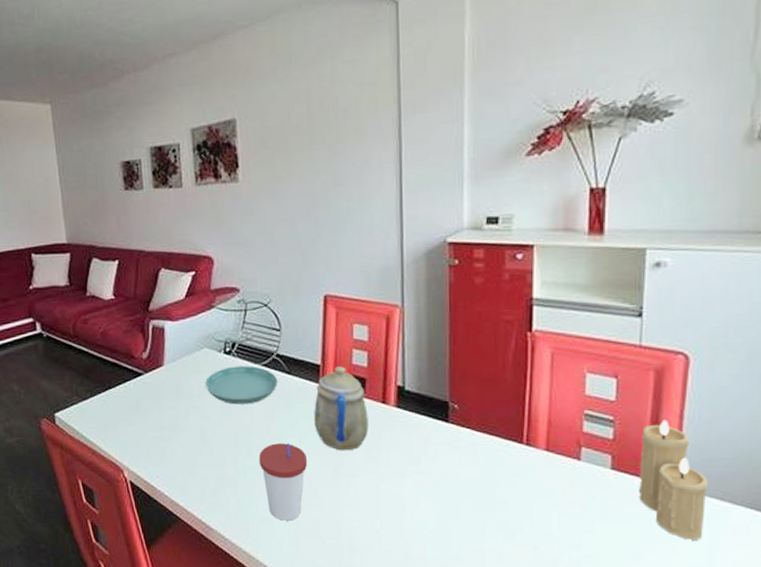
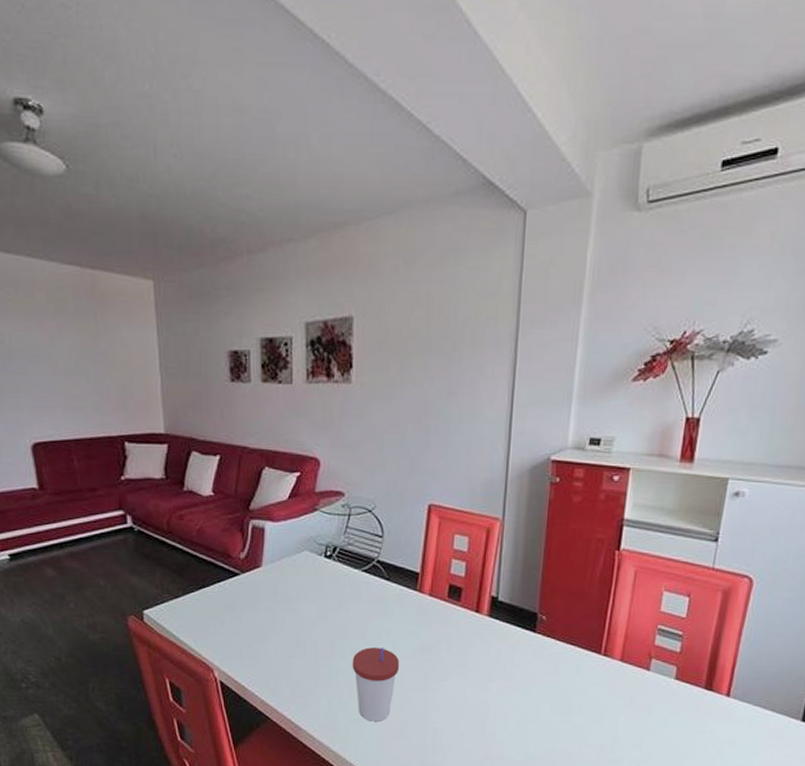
saucer: present [205,366,278,405] -> none [304,570,376,609]
teapot: present [314,366,369,451] -> none [409,575,462,657]
candle: present [639,420,708,540] -> none [696,636,755,743]

